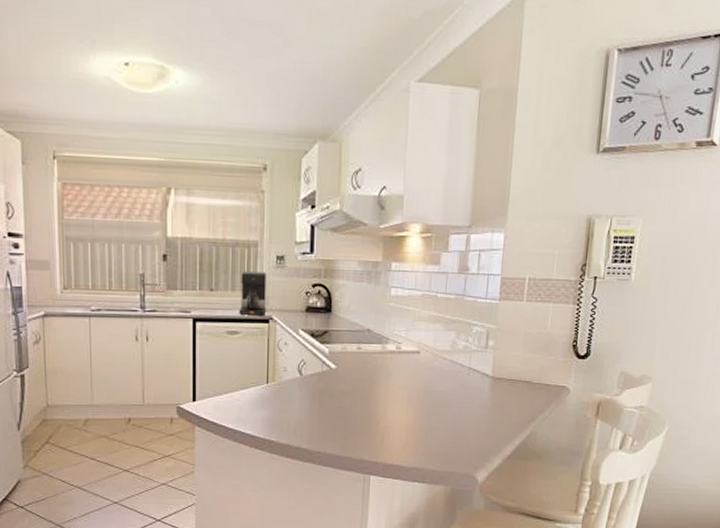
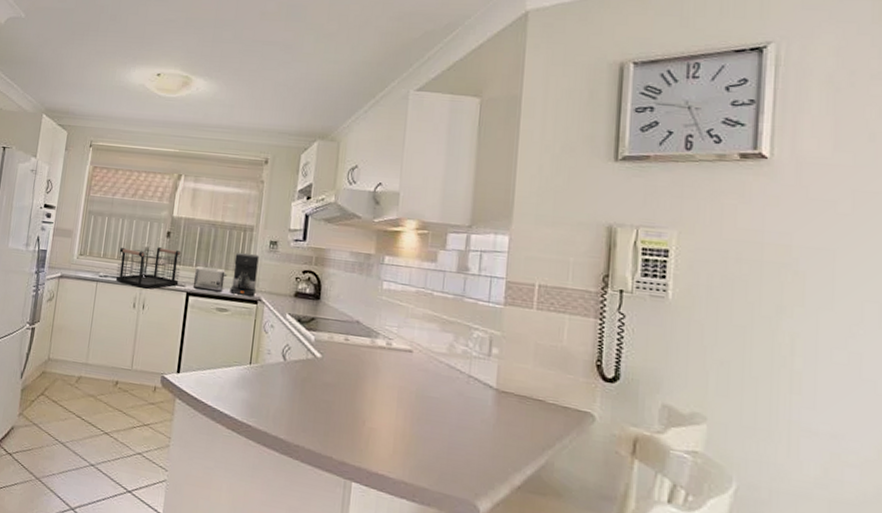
dish rack: none [110,273,183,319] -> present [115,247,181,289]
toaster: none [199,288,235,316] -> present [193,265,228,293]

